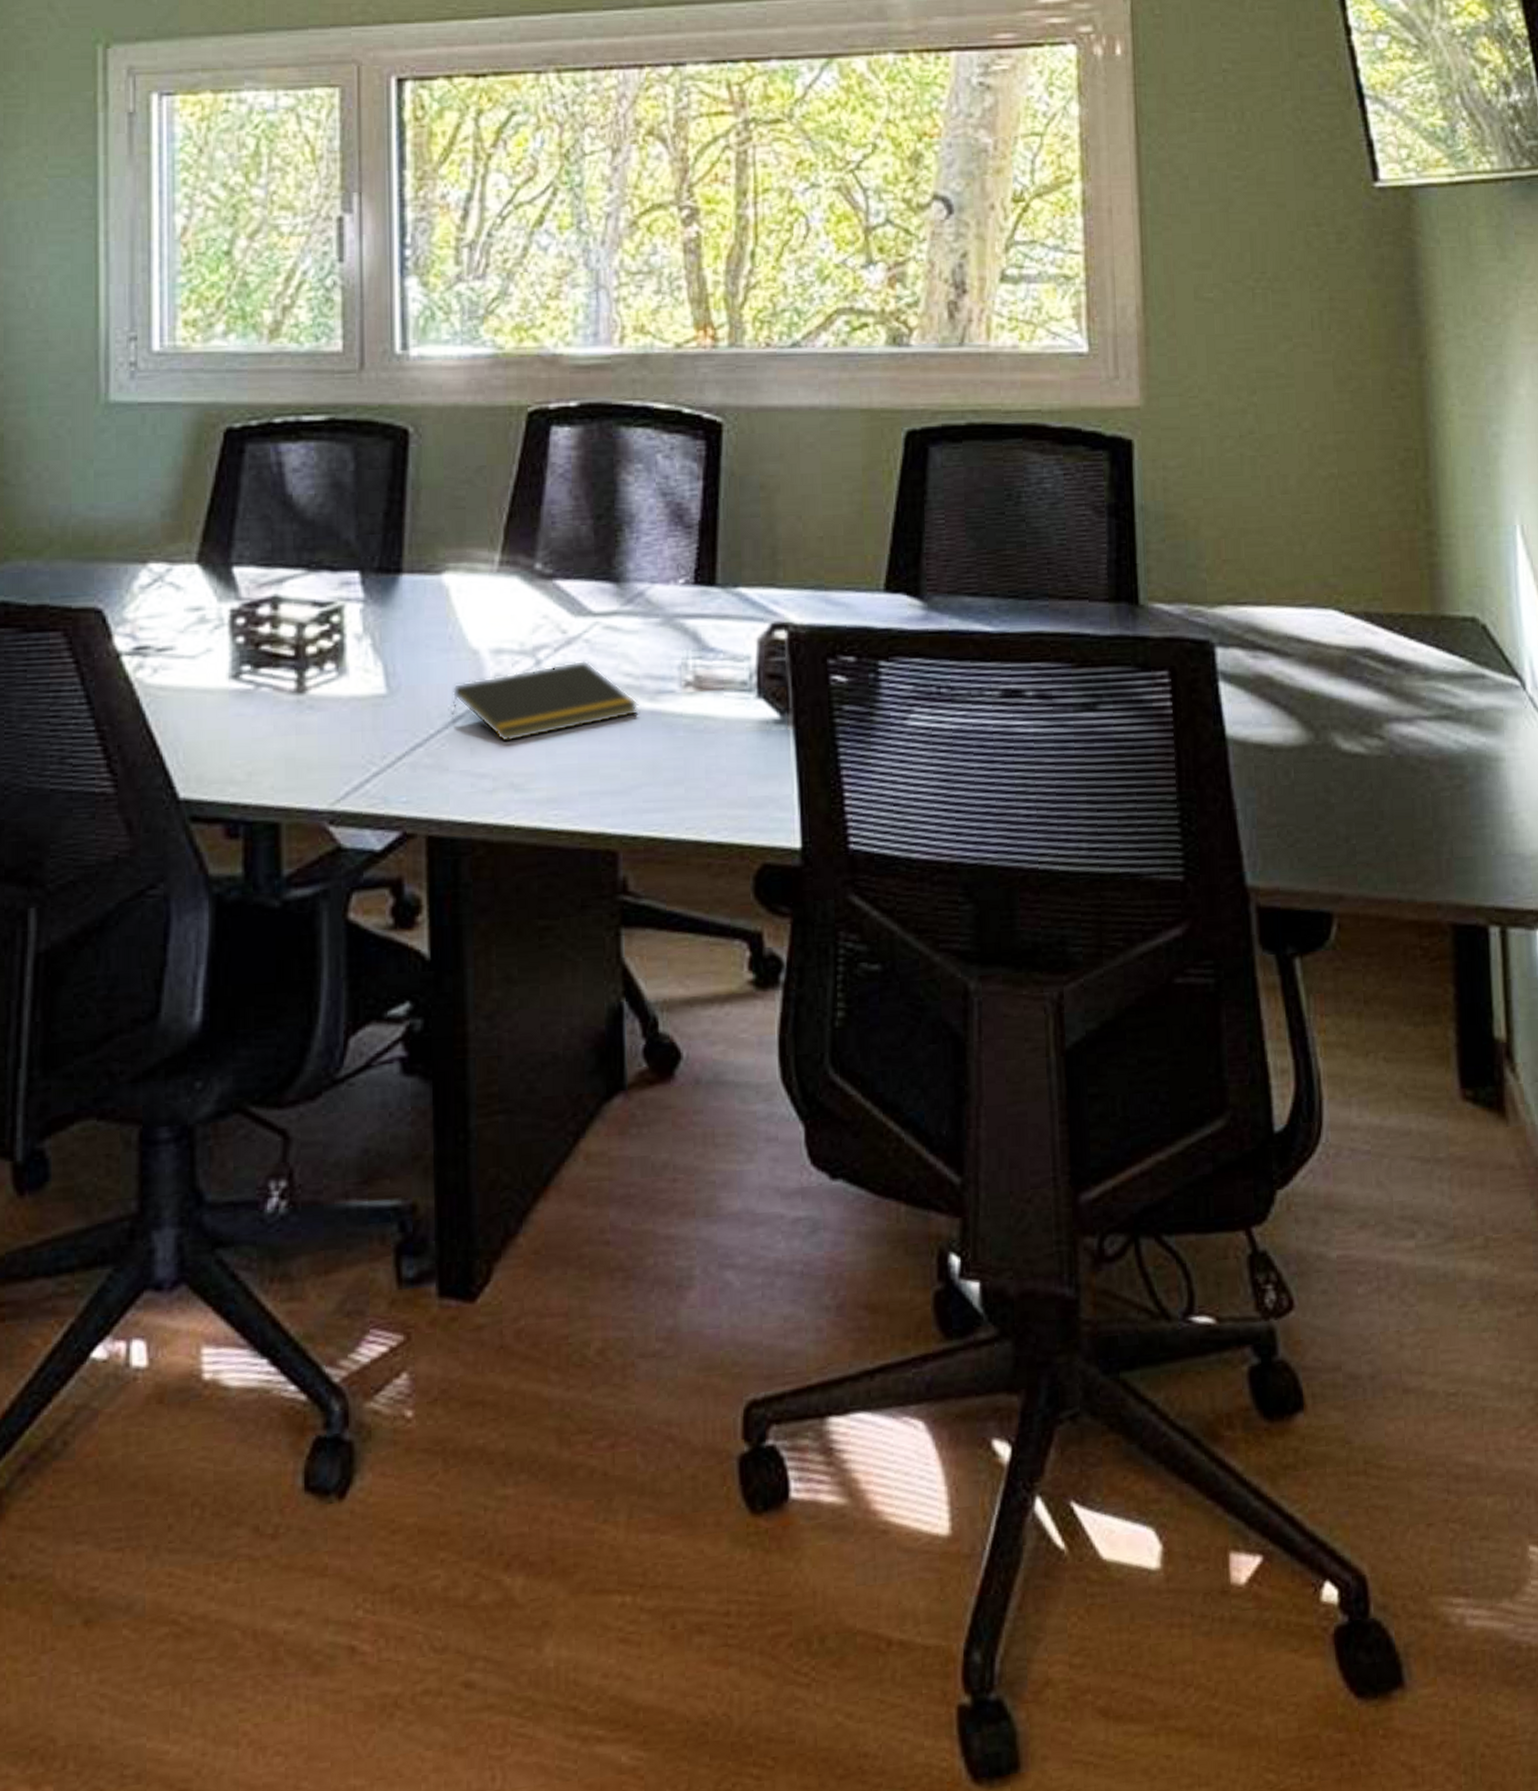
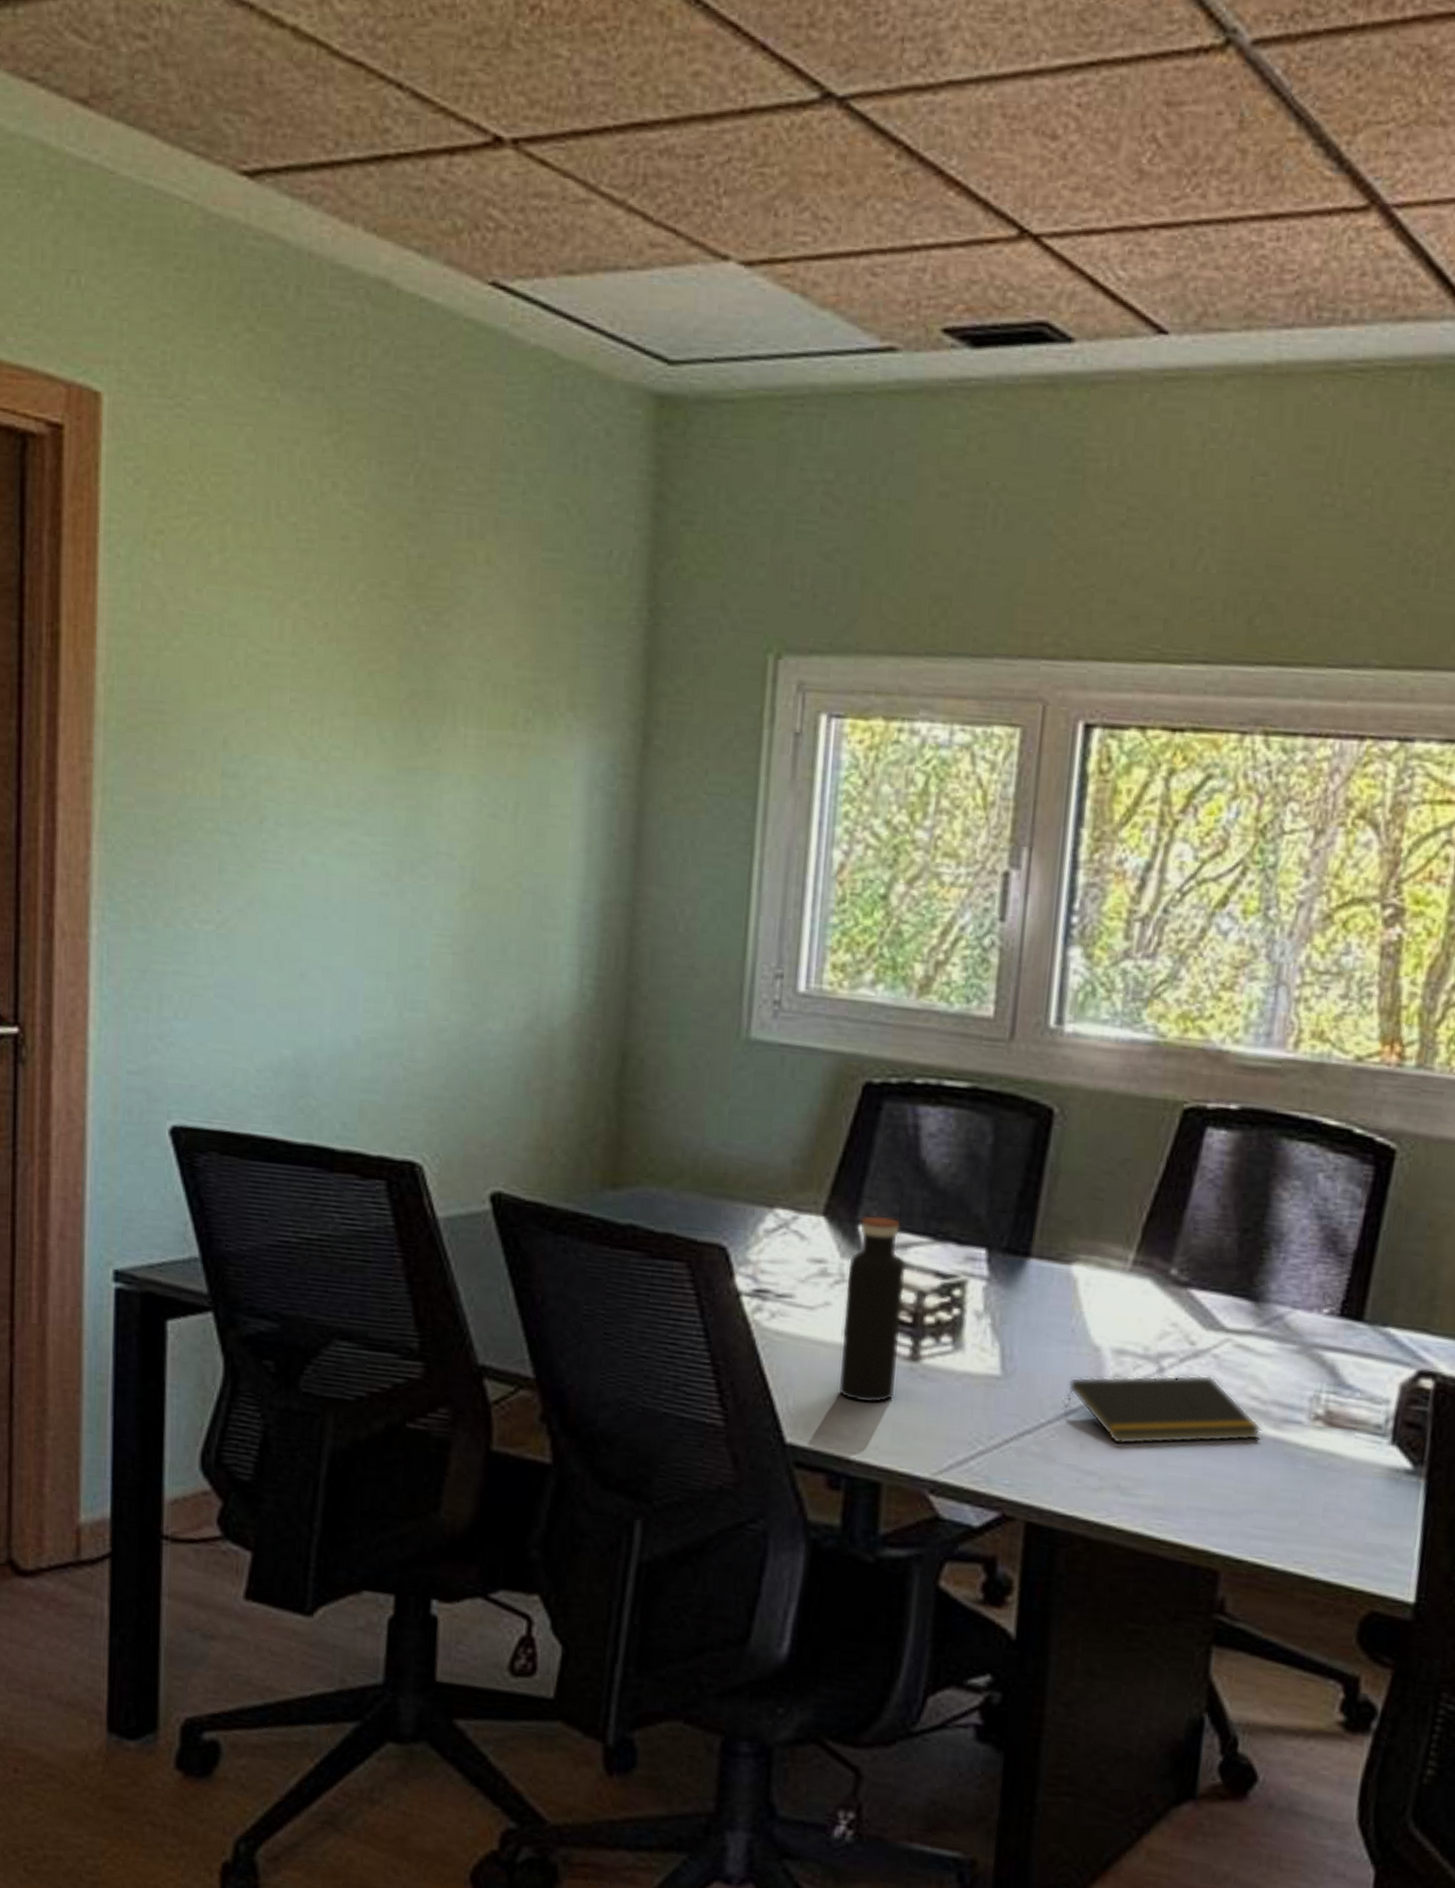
water bottle: none [227,554,284,744] -> present [838,1215,905,1403]

